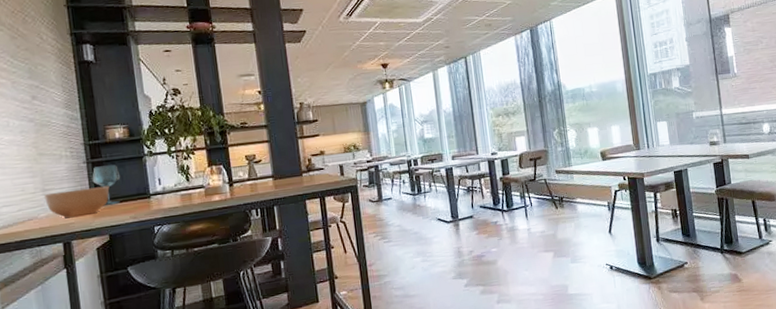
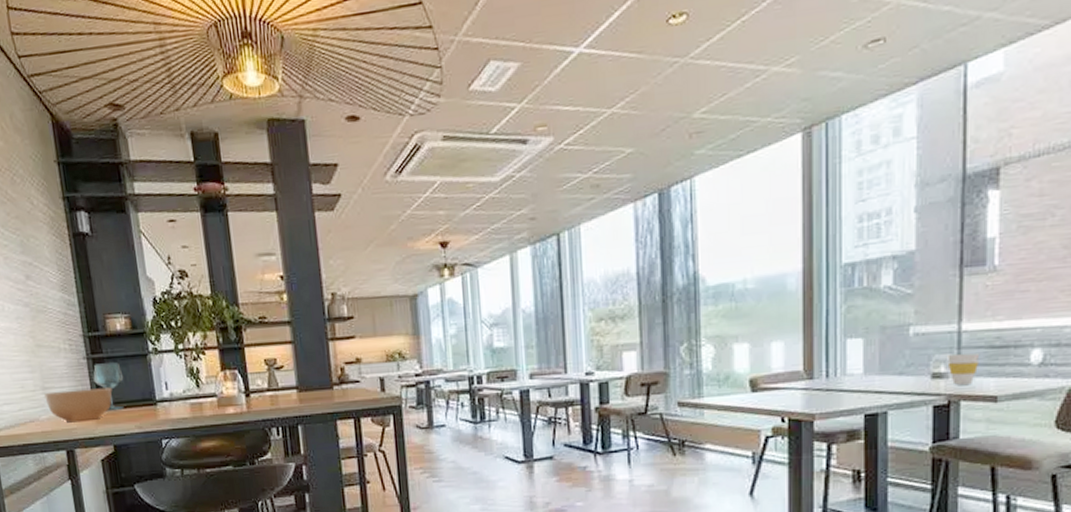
cup: none [717,128,735,149] -> present [947,353,980,386]

